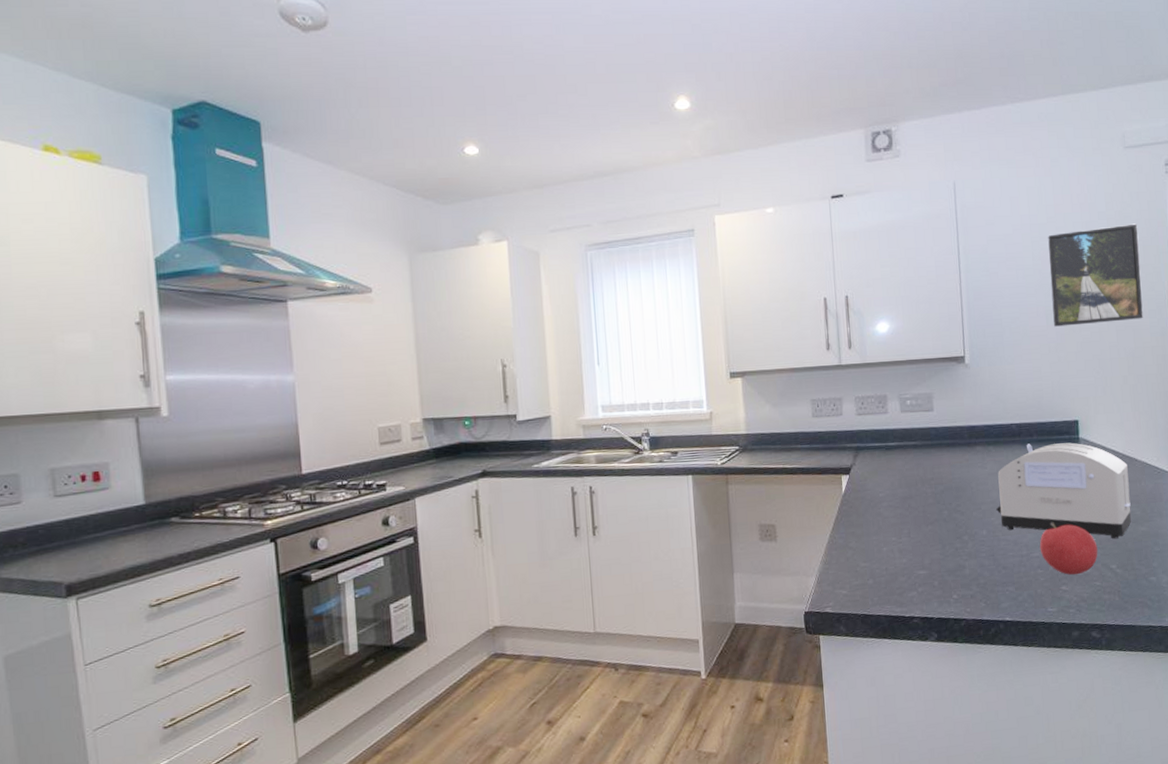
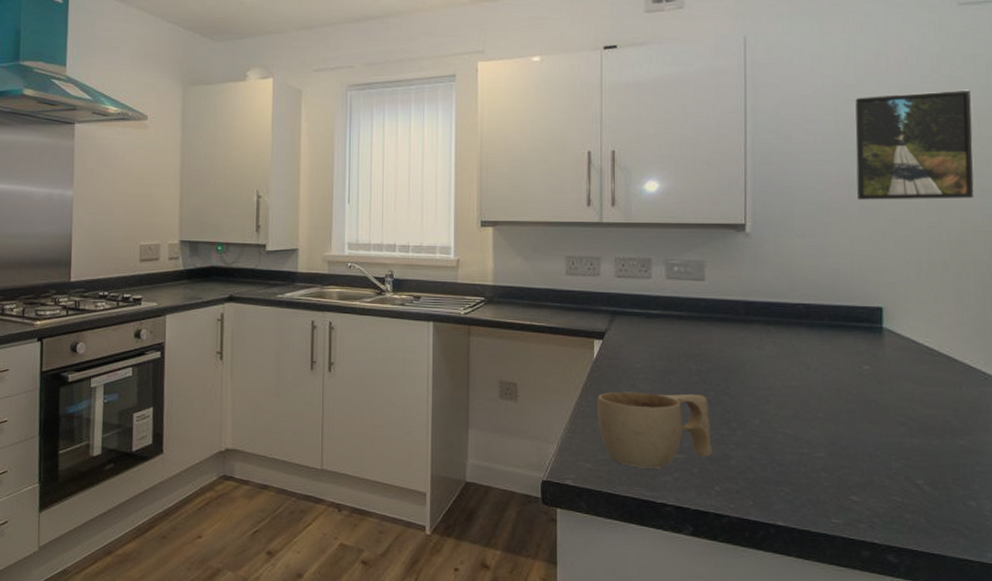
cup: none [848,515,950,588] -> present [597,391,713,469]
toaster: present [996,442,1131,539] -> none [773,328,947,450]
fruit: present [1039,522,1098,575] -> none [825,420,900,484]

